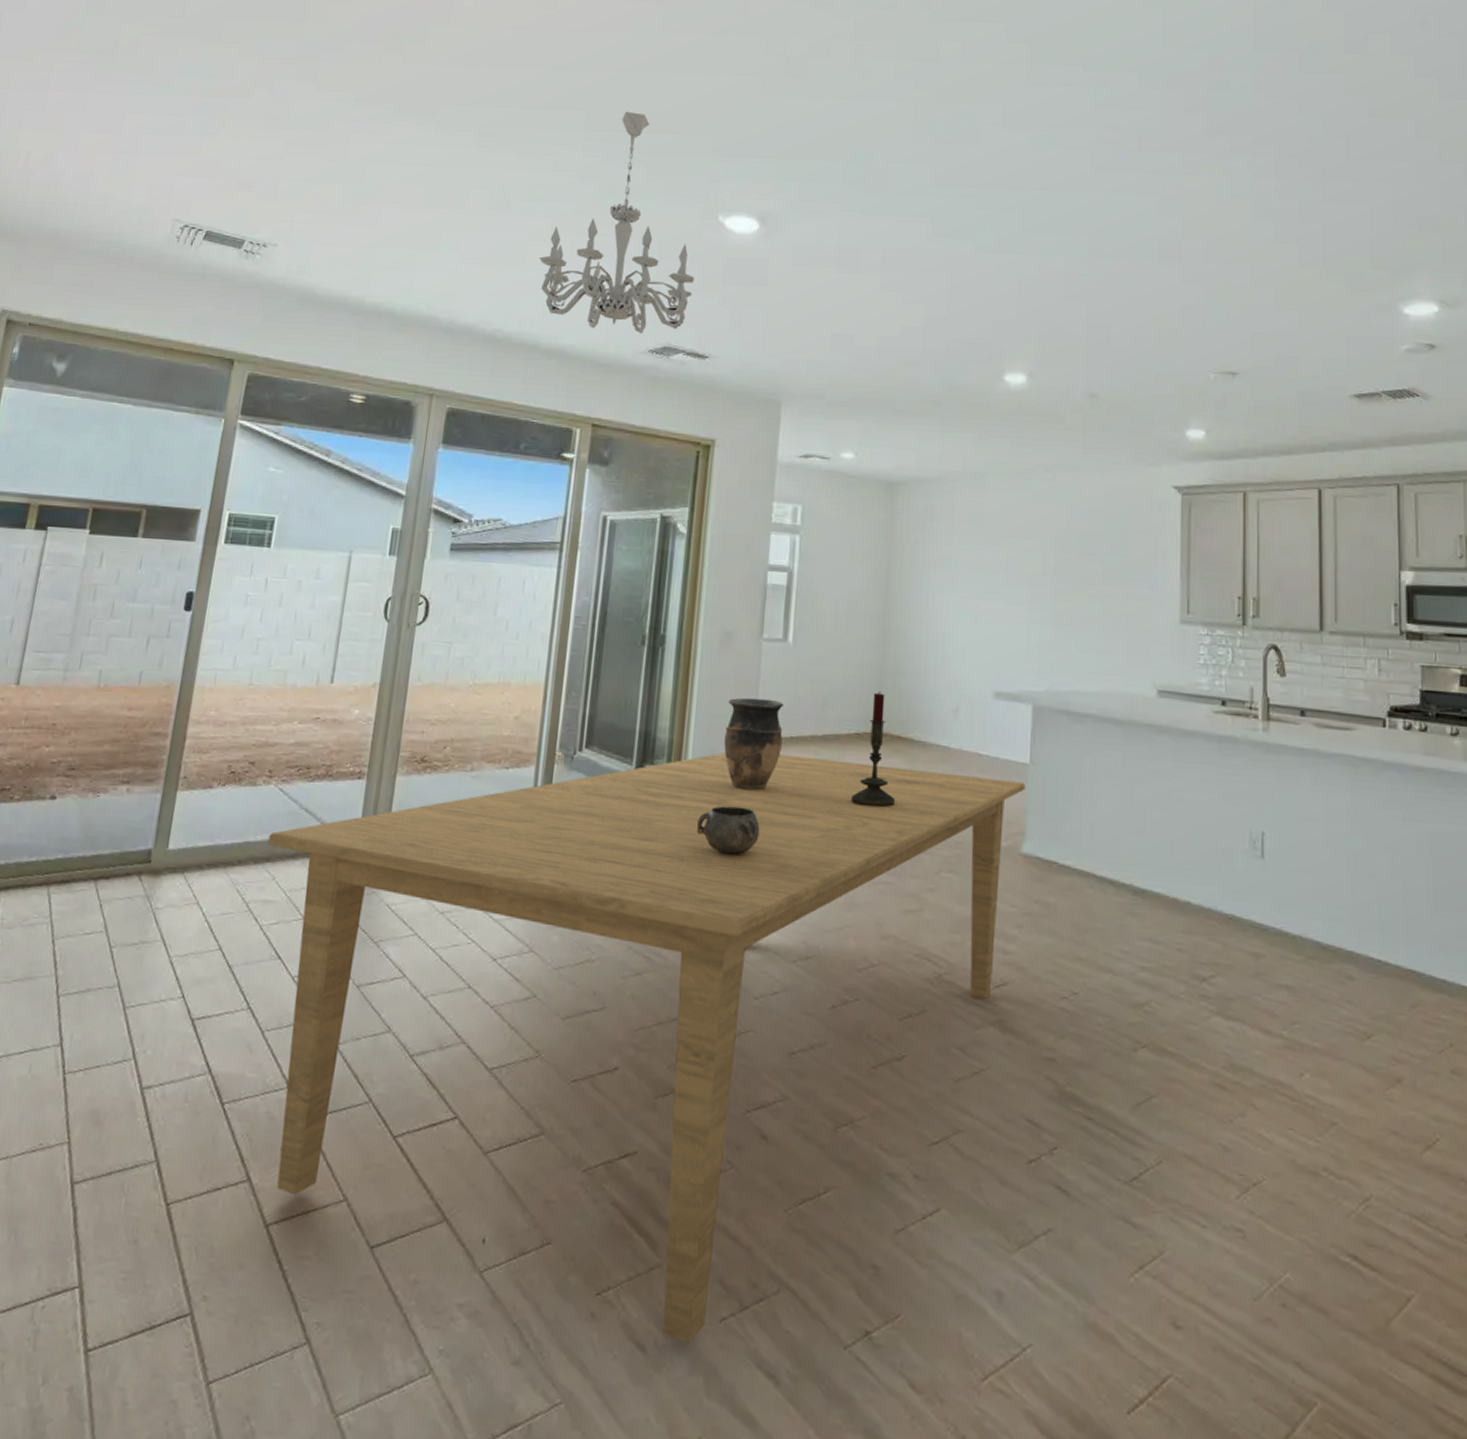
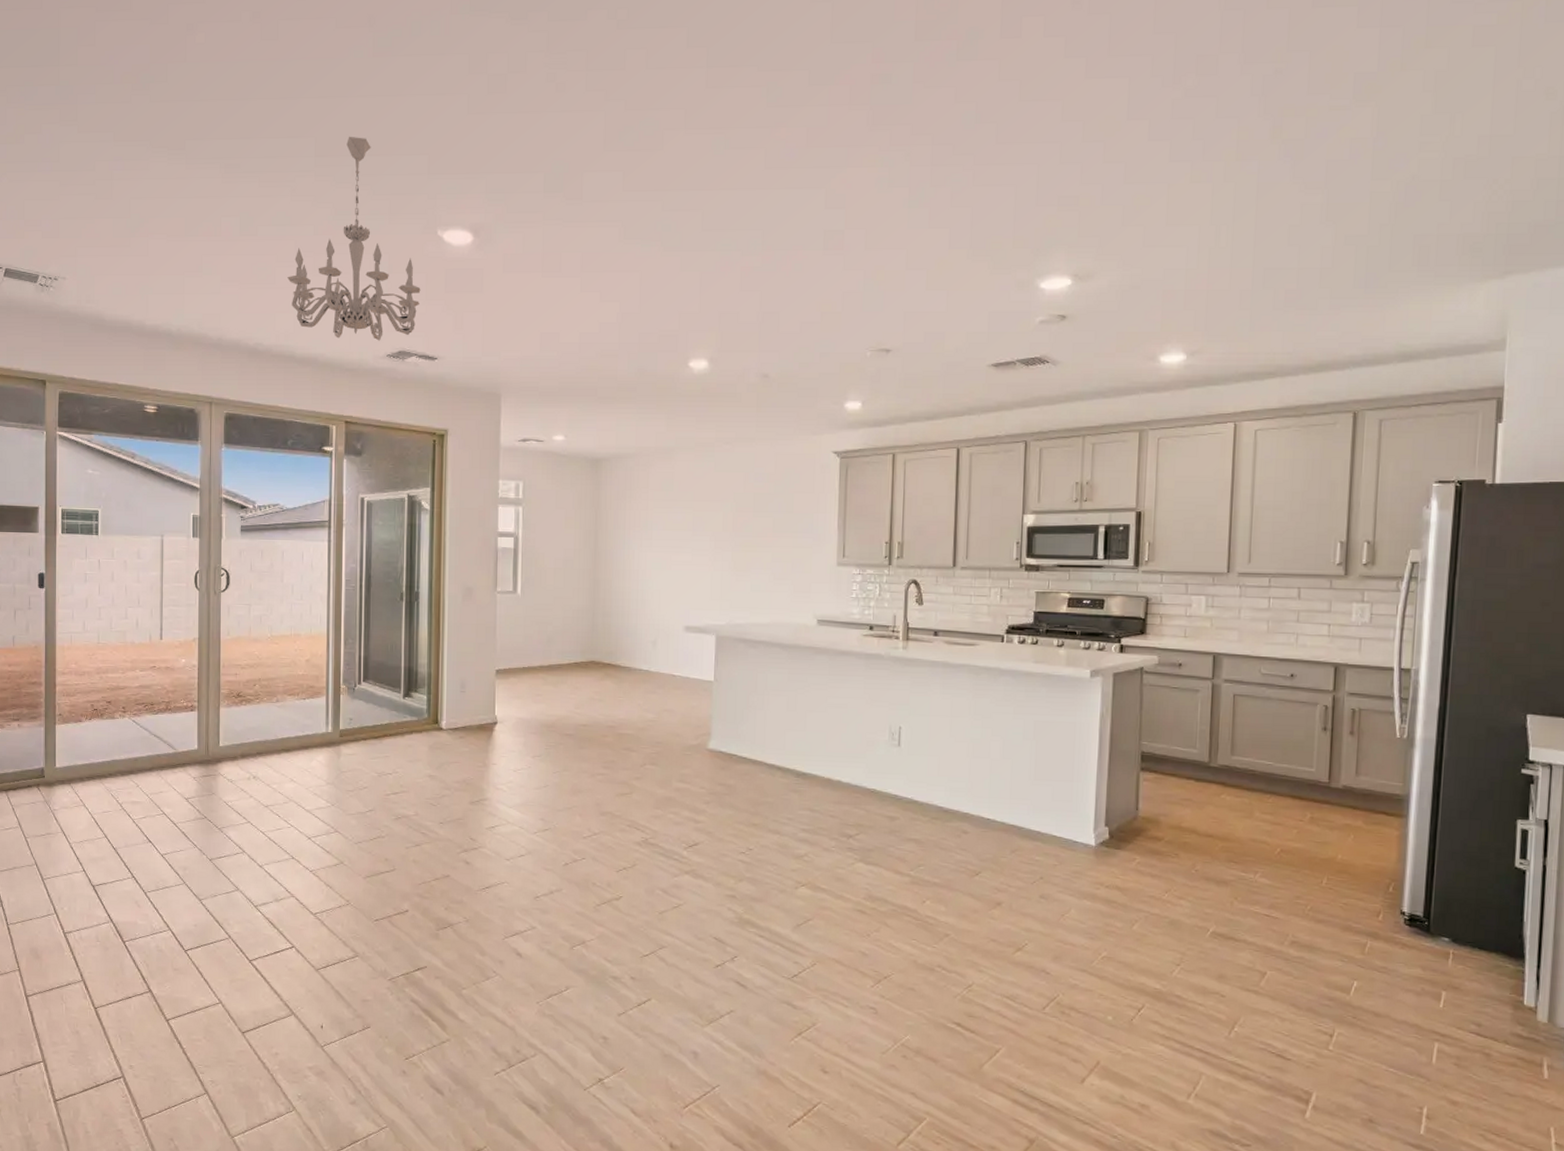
dining table: present [268,752,1026,1344] -> none [130,681,711,1089]
decorative bowl: present [697,805,760,855] -> none [455,721,503,757]
vase: present [724,697,783,790] -> none [471,638,517,709]
candle: present [851,691,896,808] -> none [573,629,608,719]

